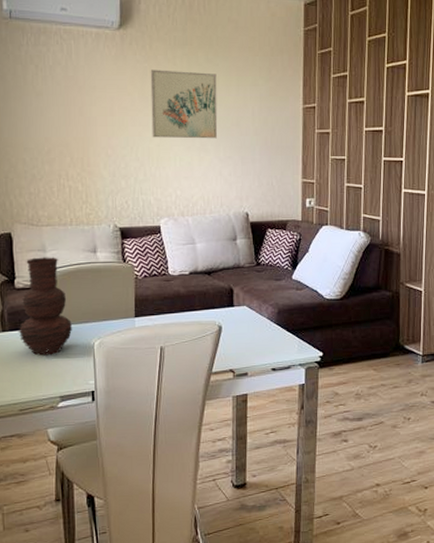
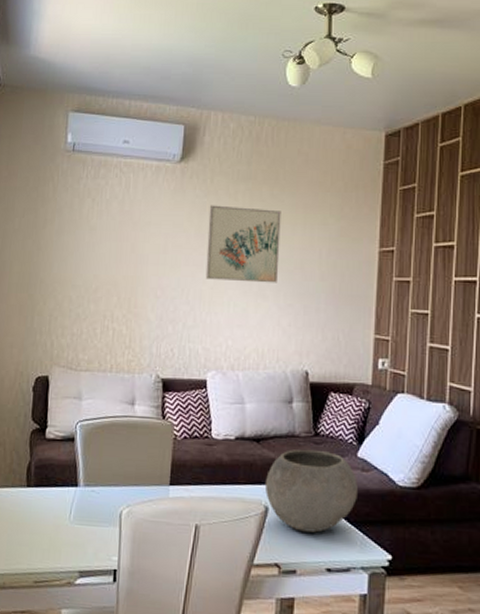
vase: present [18,257,73,356] -> none [43,405,101,521]
bowl: none [217,276,294,343] -> present [264,449,357,533]

